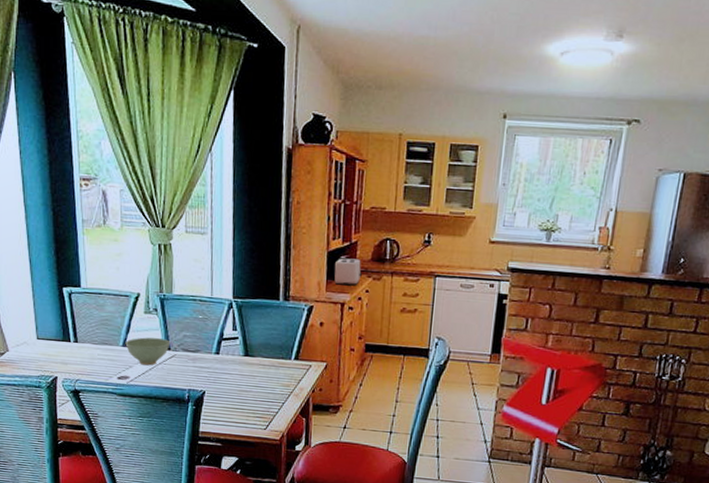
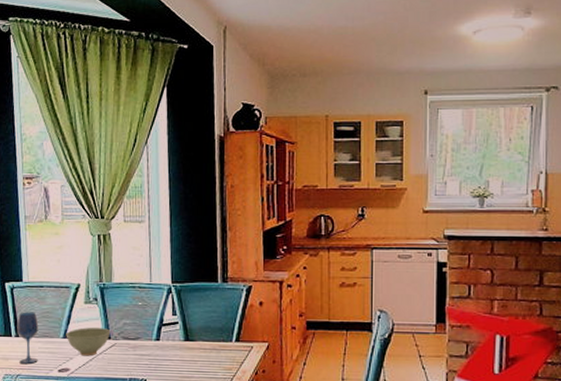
wineglass: none [75,318,98,370] -> present [17,312,39,365]
toaster: present [334,258,362,286] -> none [270,236,298,264]

